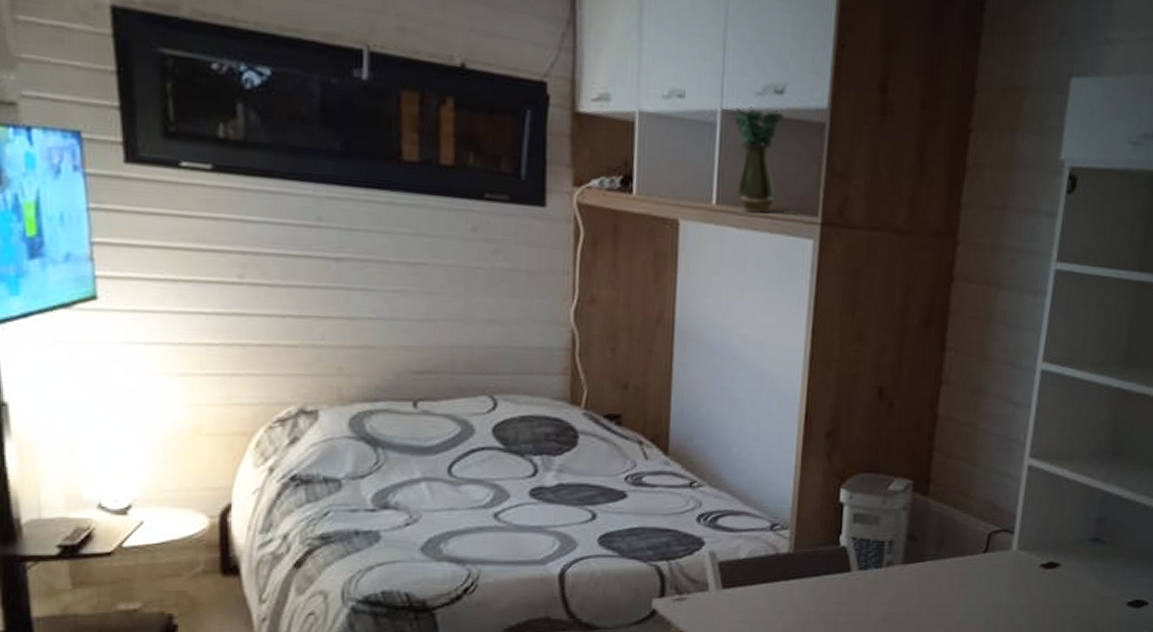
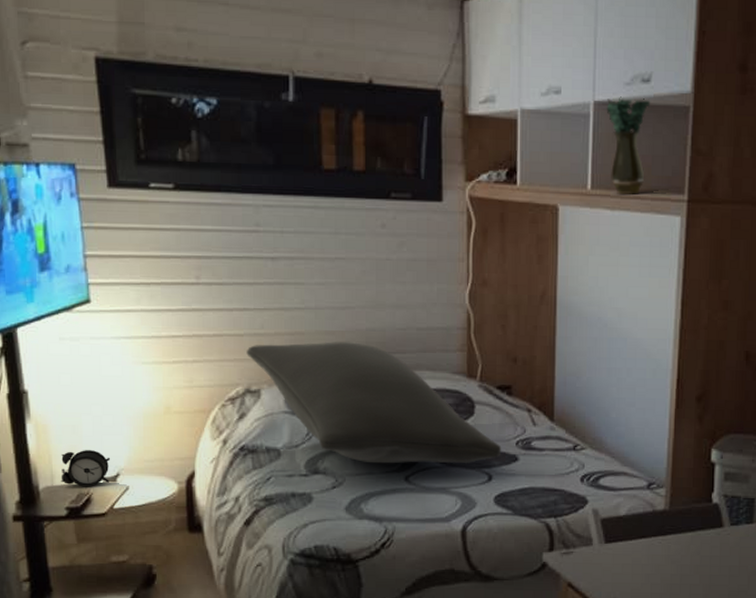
alarm clock: none [51,476,121,521] -> present [61,450,111,487]
pillow: none [301,358,608,500] -> present [246,342,502,464]

